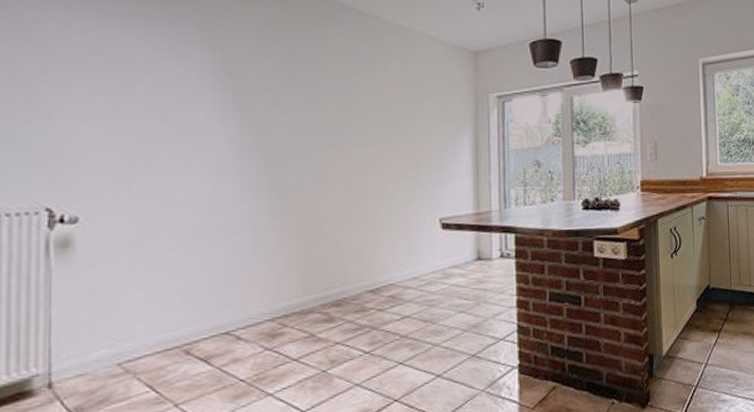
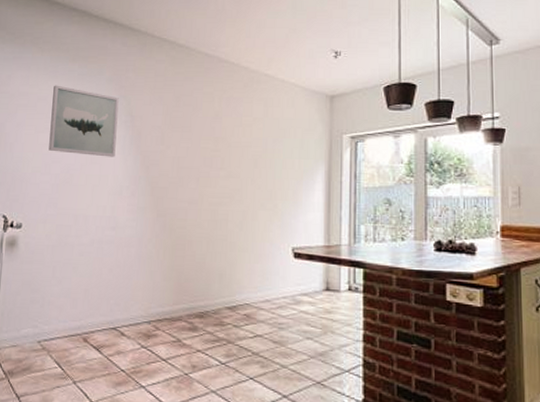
wall art: none [111,32,212,126] -> present [49,85,119,157]

